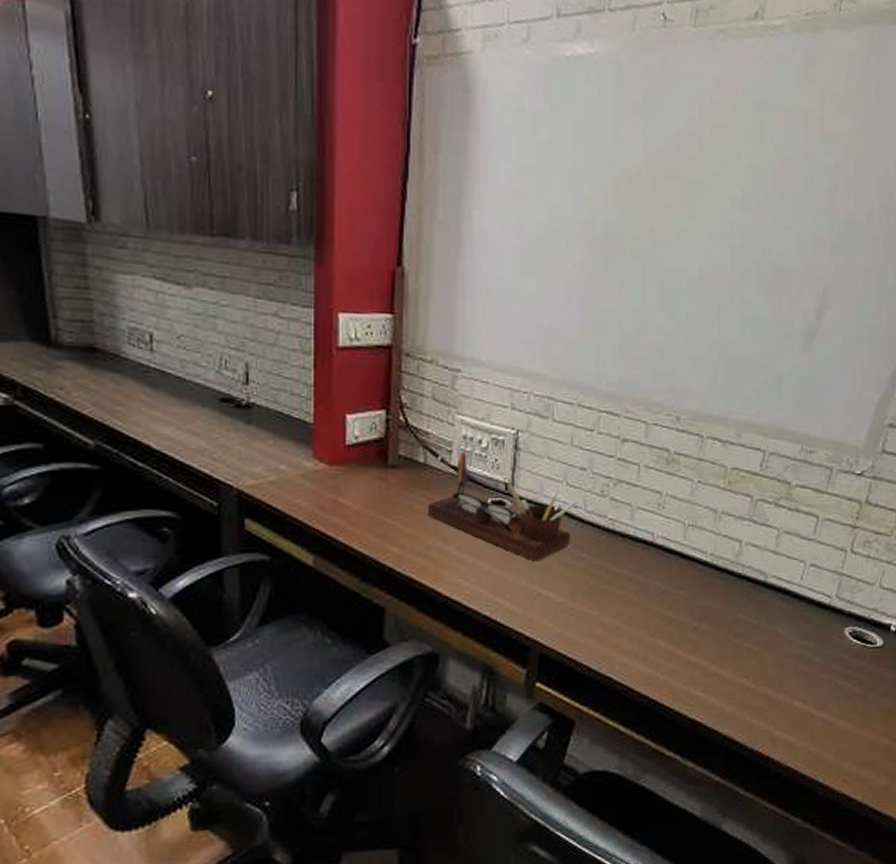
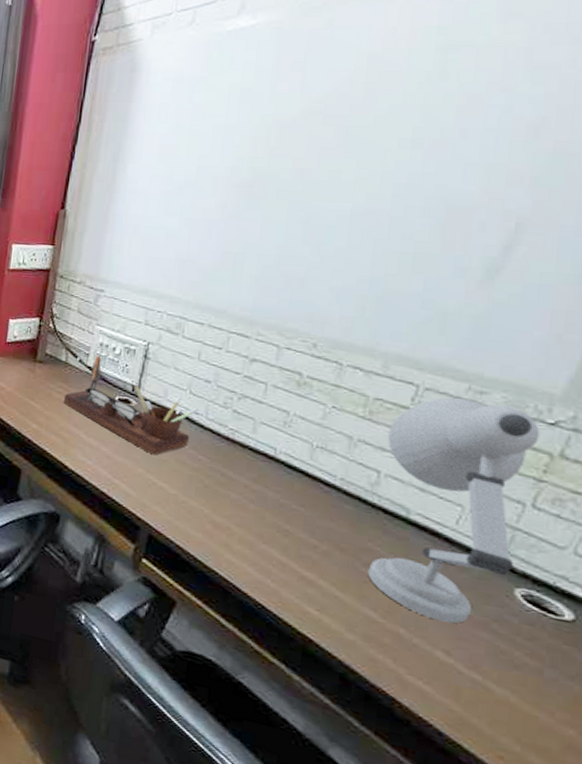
desk lamp: none [739,460,852,674] -> present [368,397,540,624]

